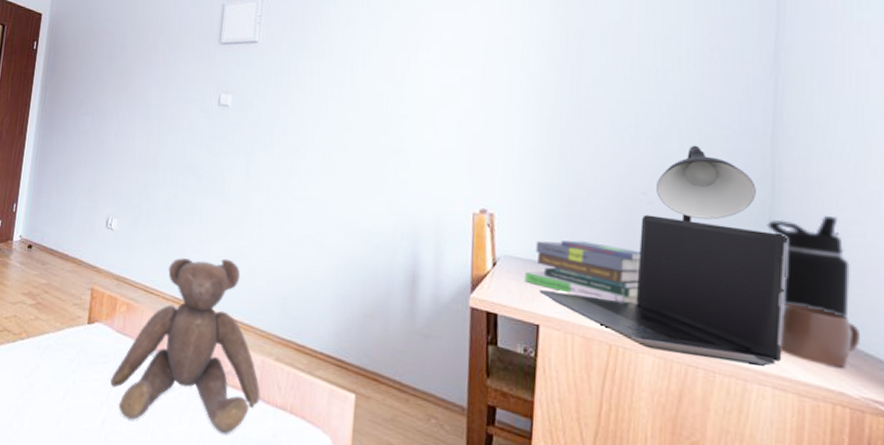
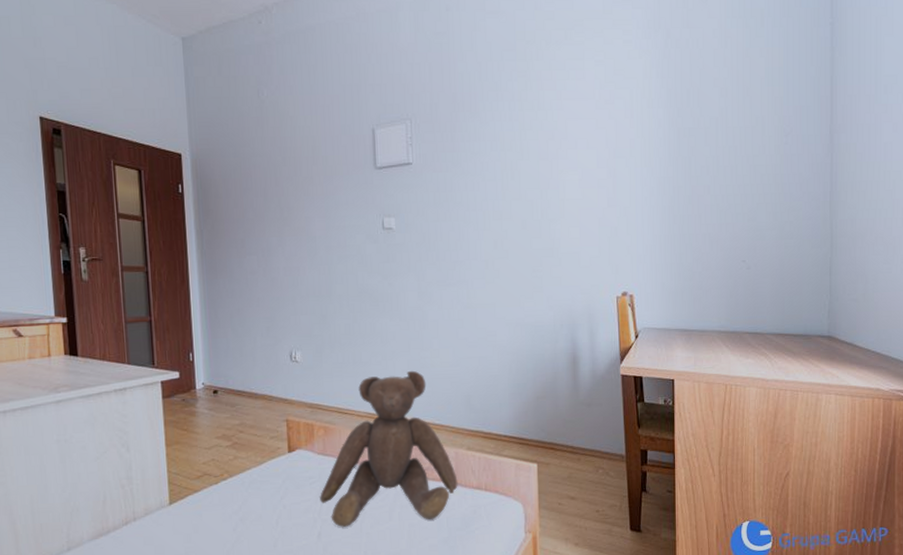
books: present [524,240,641,303] -> none [660,306,744,351]
laptop computer: present [539,214,787,366] -> none [672,277,842,383]
desk lamp: present [656,145,756,222] -> none [752,216,820,279]
water bottle: present [767,216,850,317] -> none [828,260,882,334]
mug: present [781,302,861,368] -> none [840,330,889,371]

